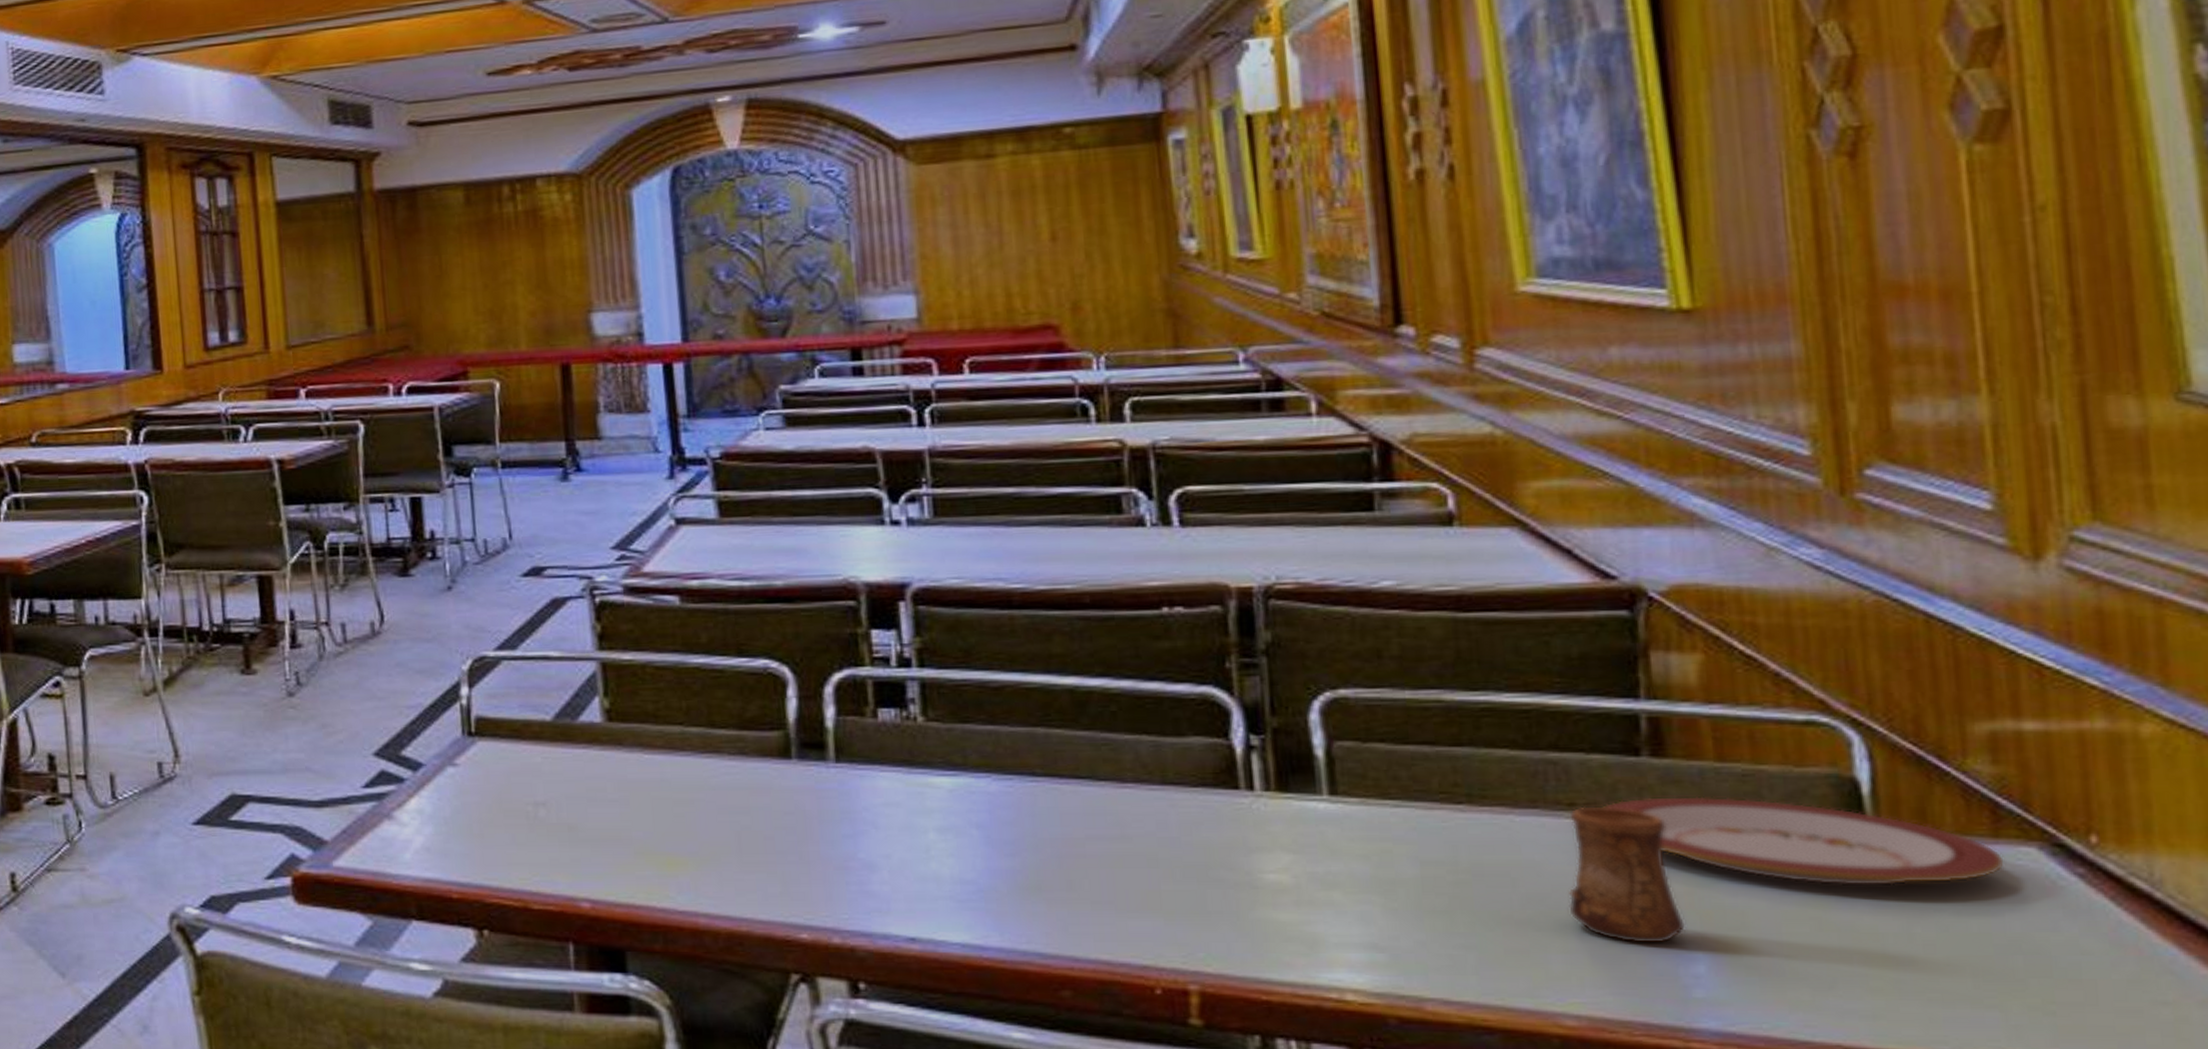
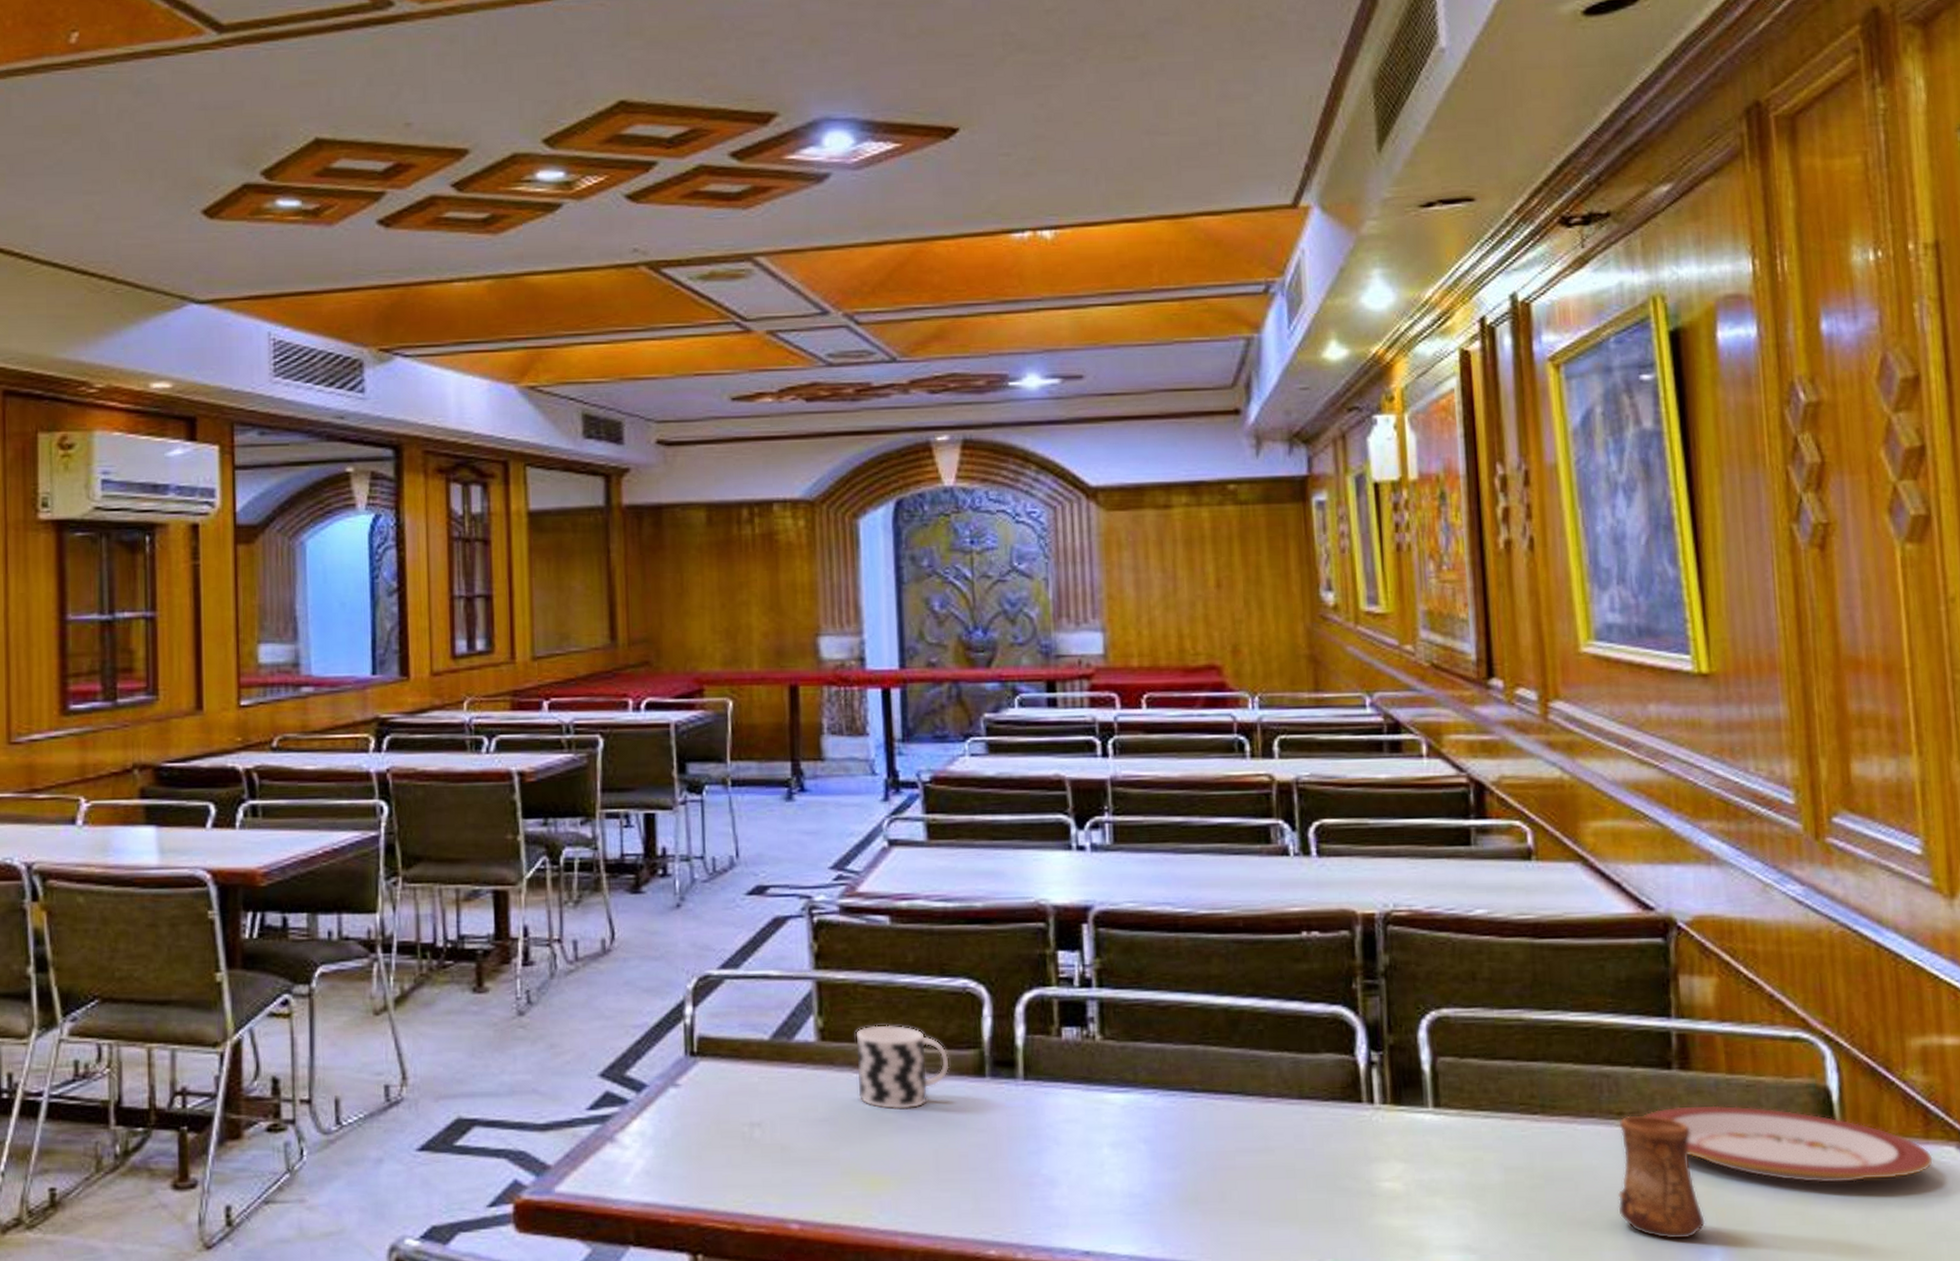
cup: none [645,705,751,791] -> present [855,1025,949,1110]

